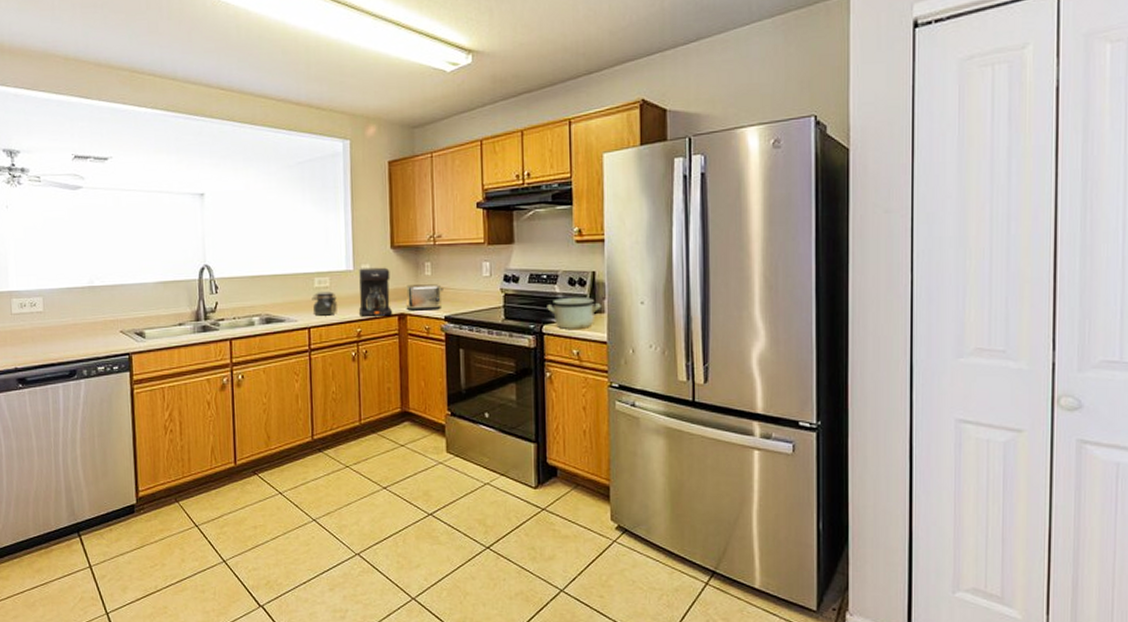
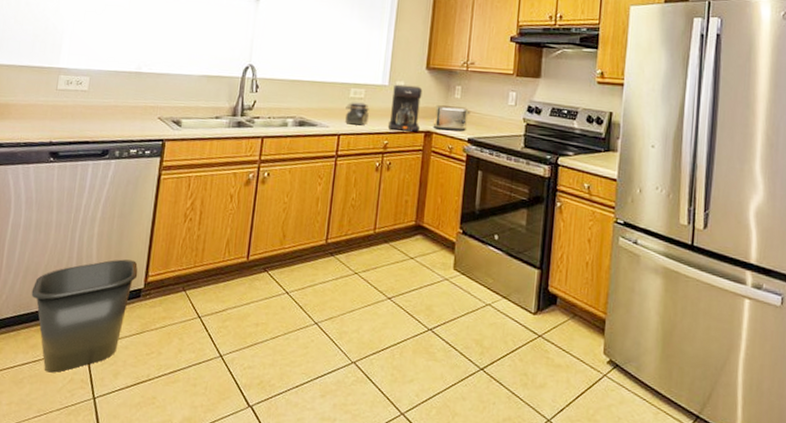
waste bin: none [26,478,128,594] -> present [31,259,138,373]
saucepan: present [547,297,602,329] -> none [564,133,615,165]

